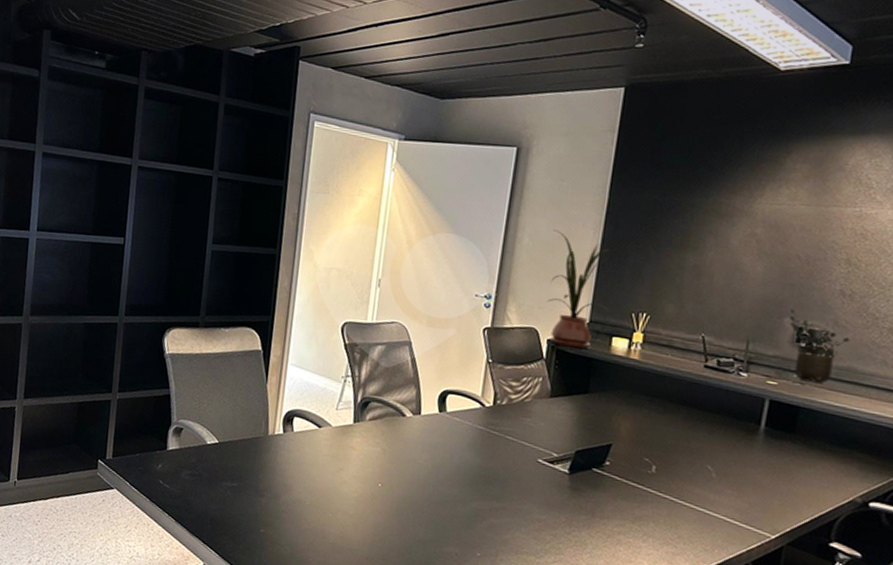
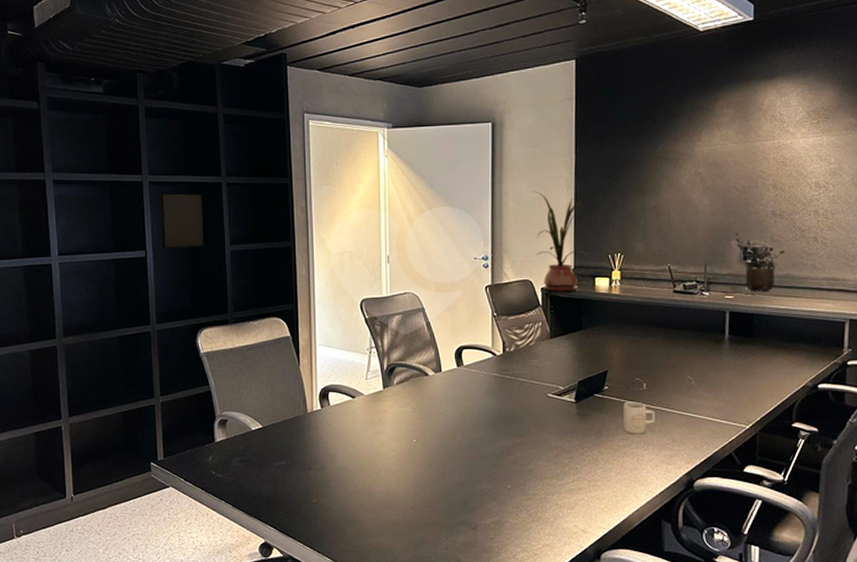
binder: none [141,180,191,242] -> present [159,193,204,248]
mug: none [621,483,662,523] -> present [622,401,655,434]

